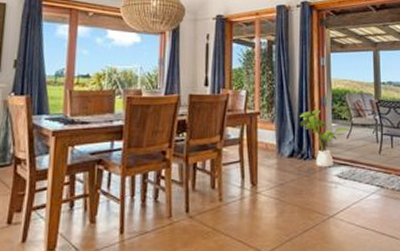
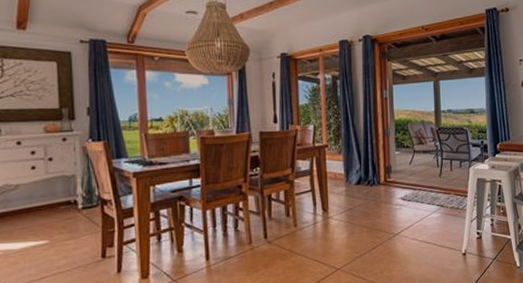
house plant: present [300,109,353,167] -> none [365,139,415,192]

